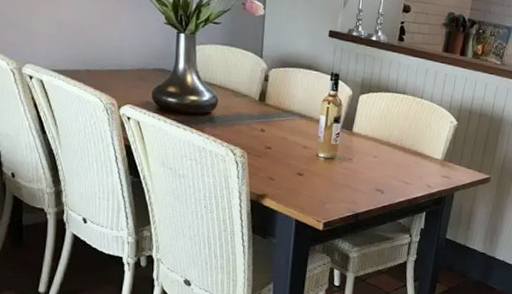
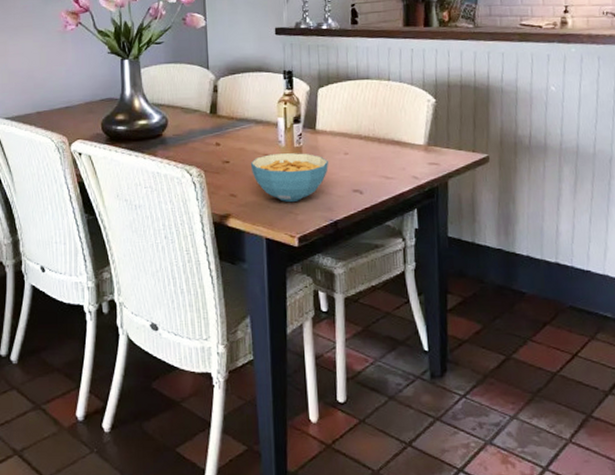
cereal bowl: none [290,147,359,192] -> present [250,153,328,202]

